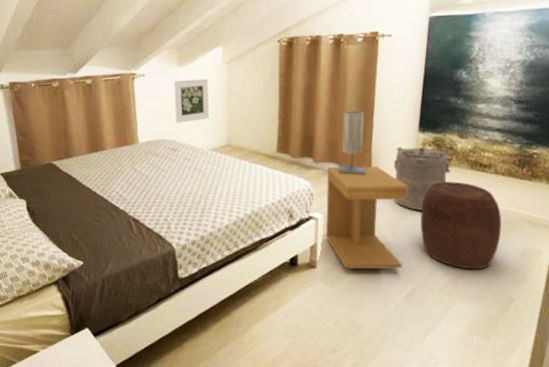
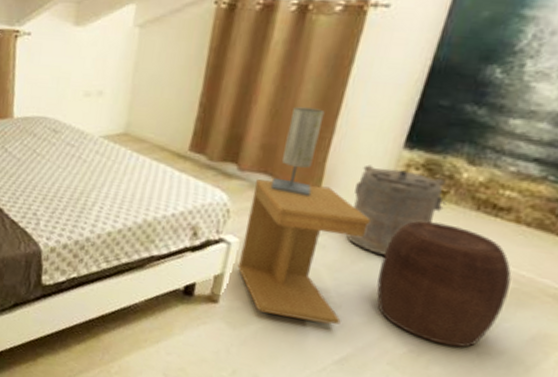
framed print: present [174,78,210,124] -> none [62,44,112,99]

